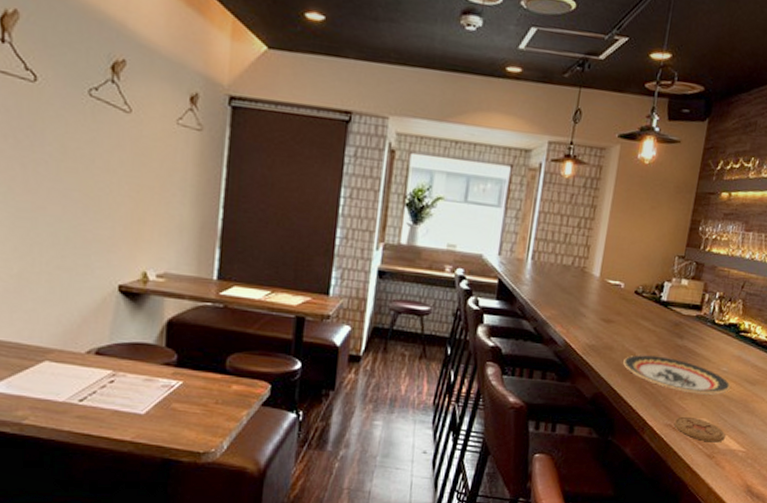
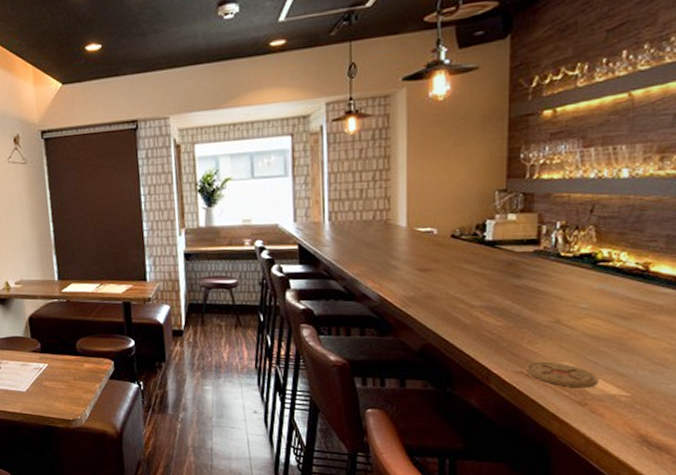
plate: present [623,355,731,395] -> none [451,299,595,336]

